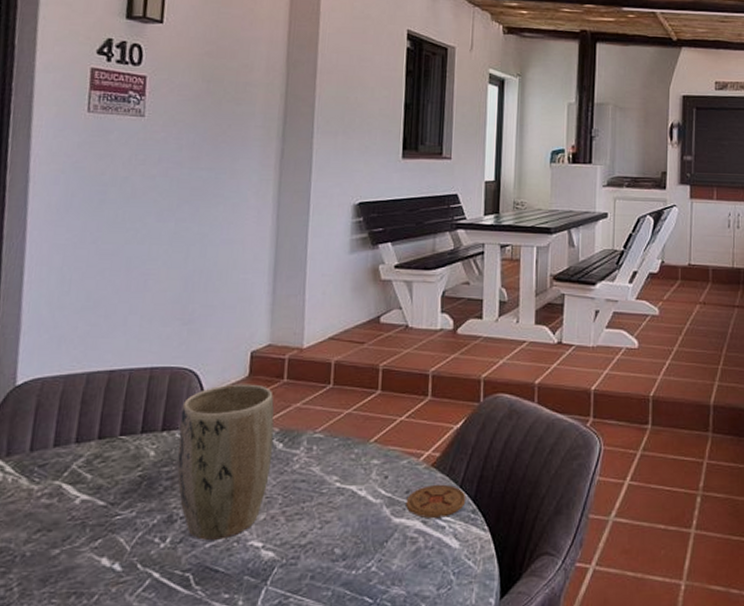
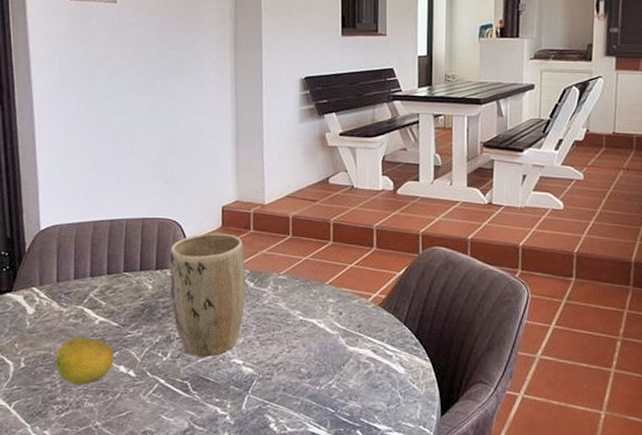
fruit: none [14,522,96,587] -> present [56,337,114,385]
coaster: present [406,484,466,518] -> none [358,321,410,348]

